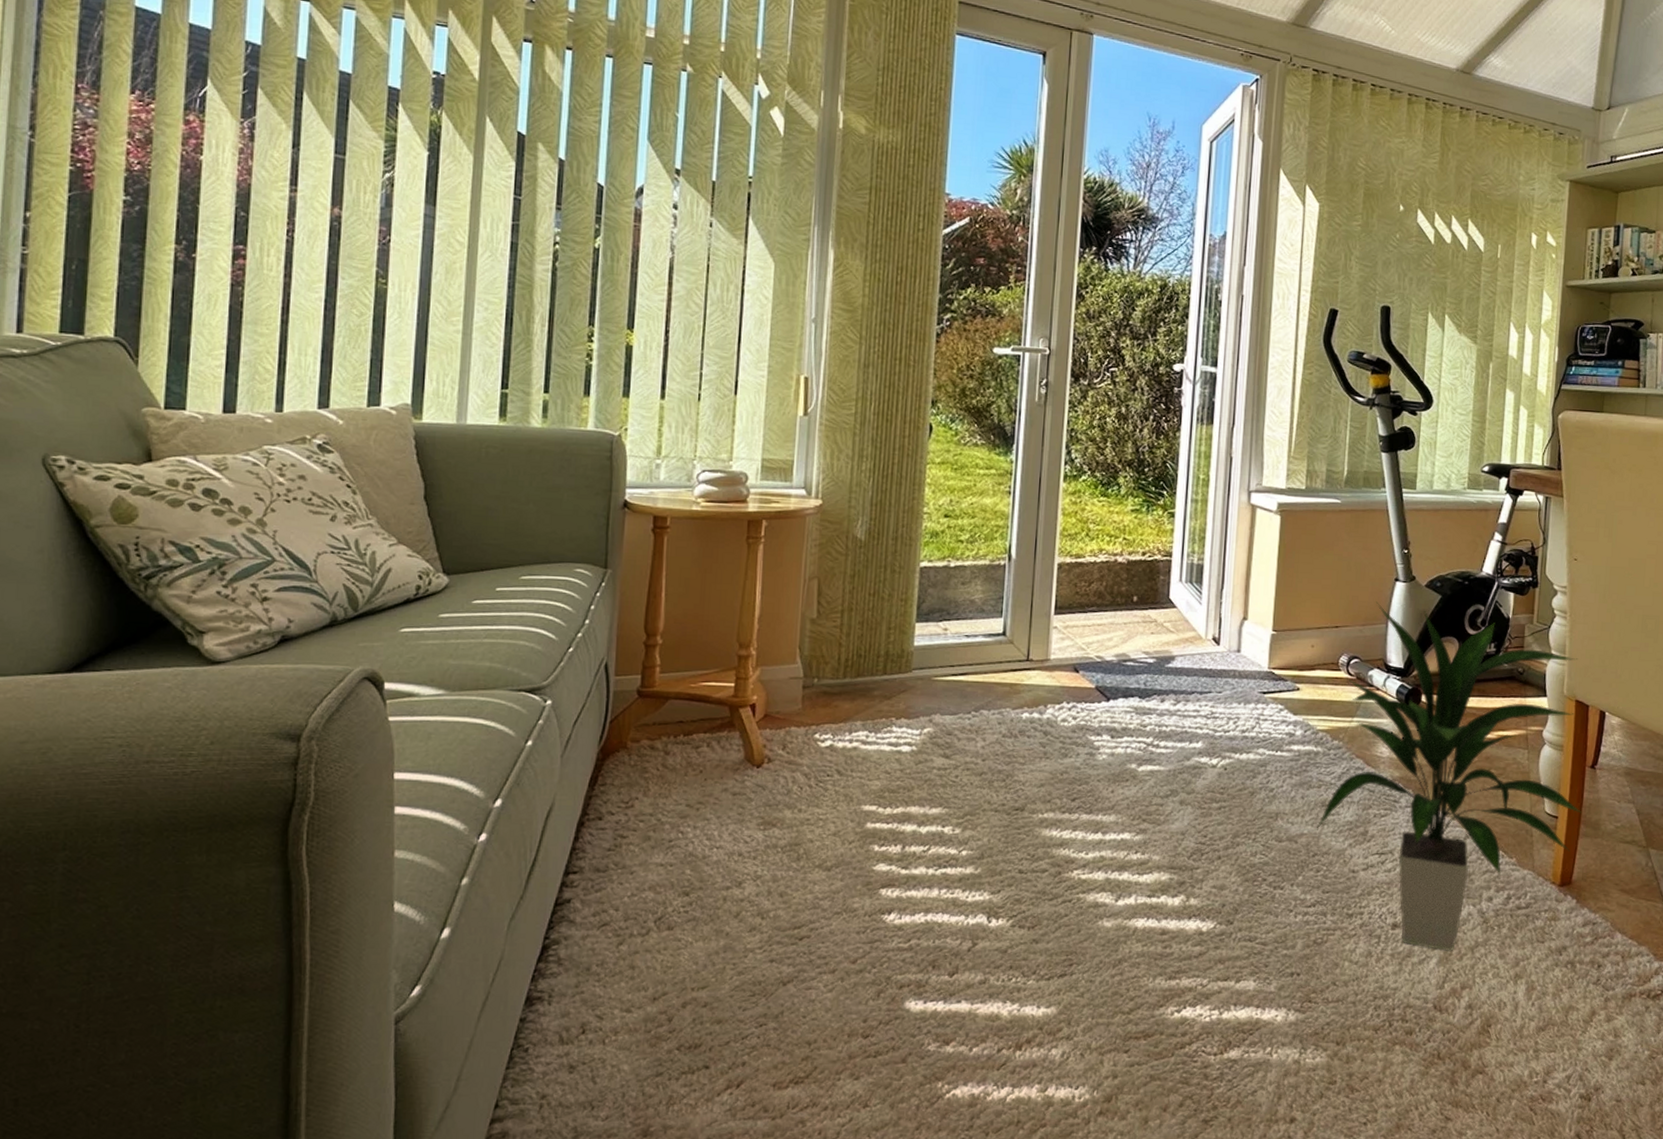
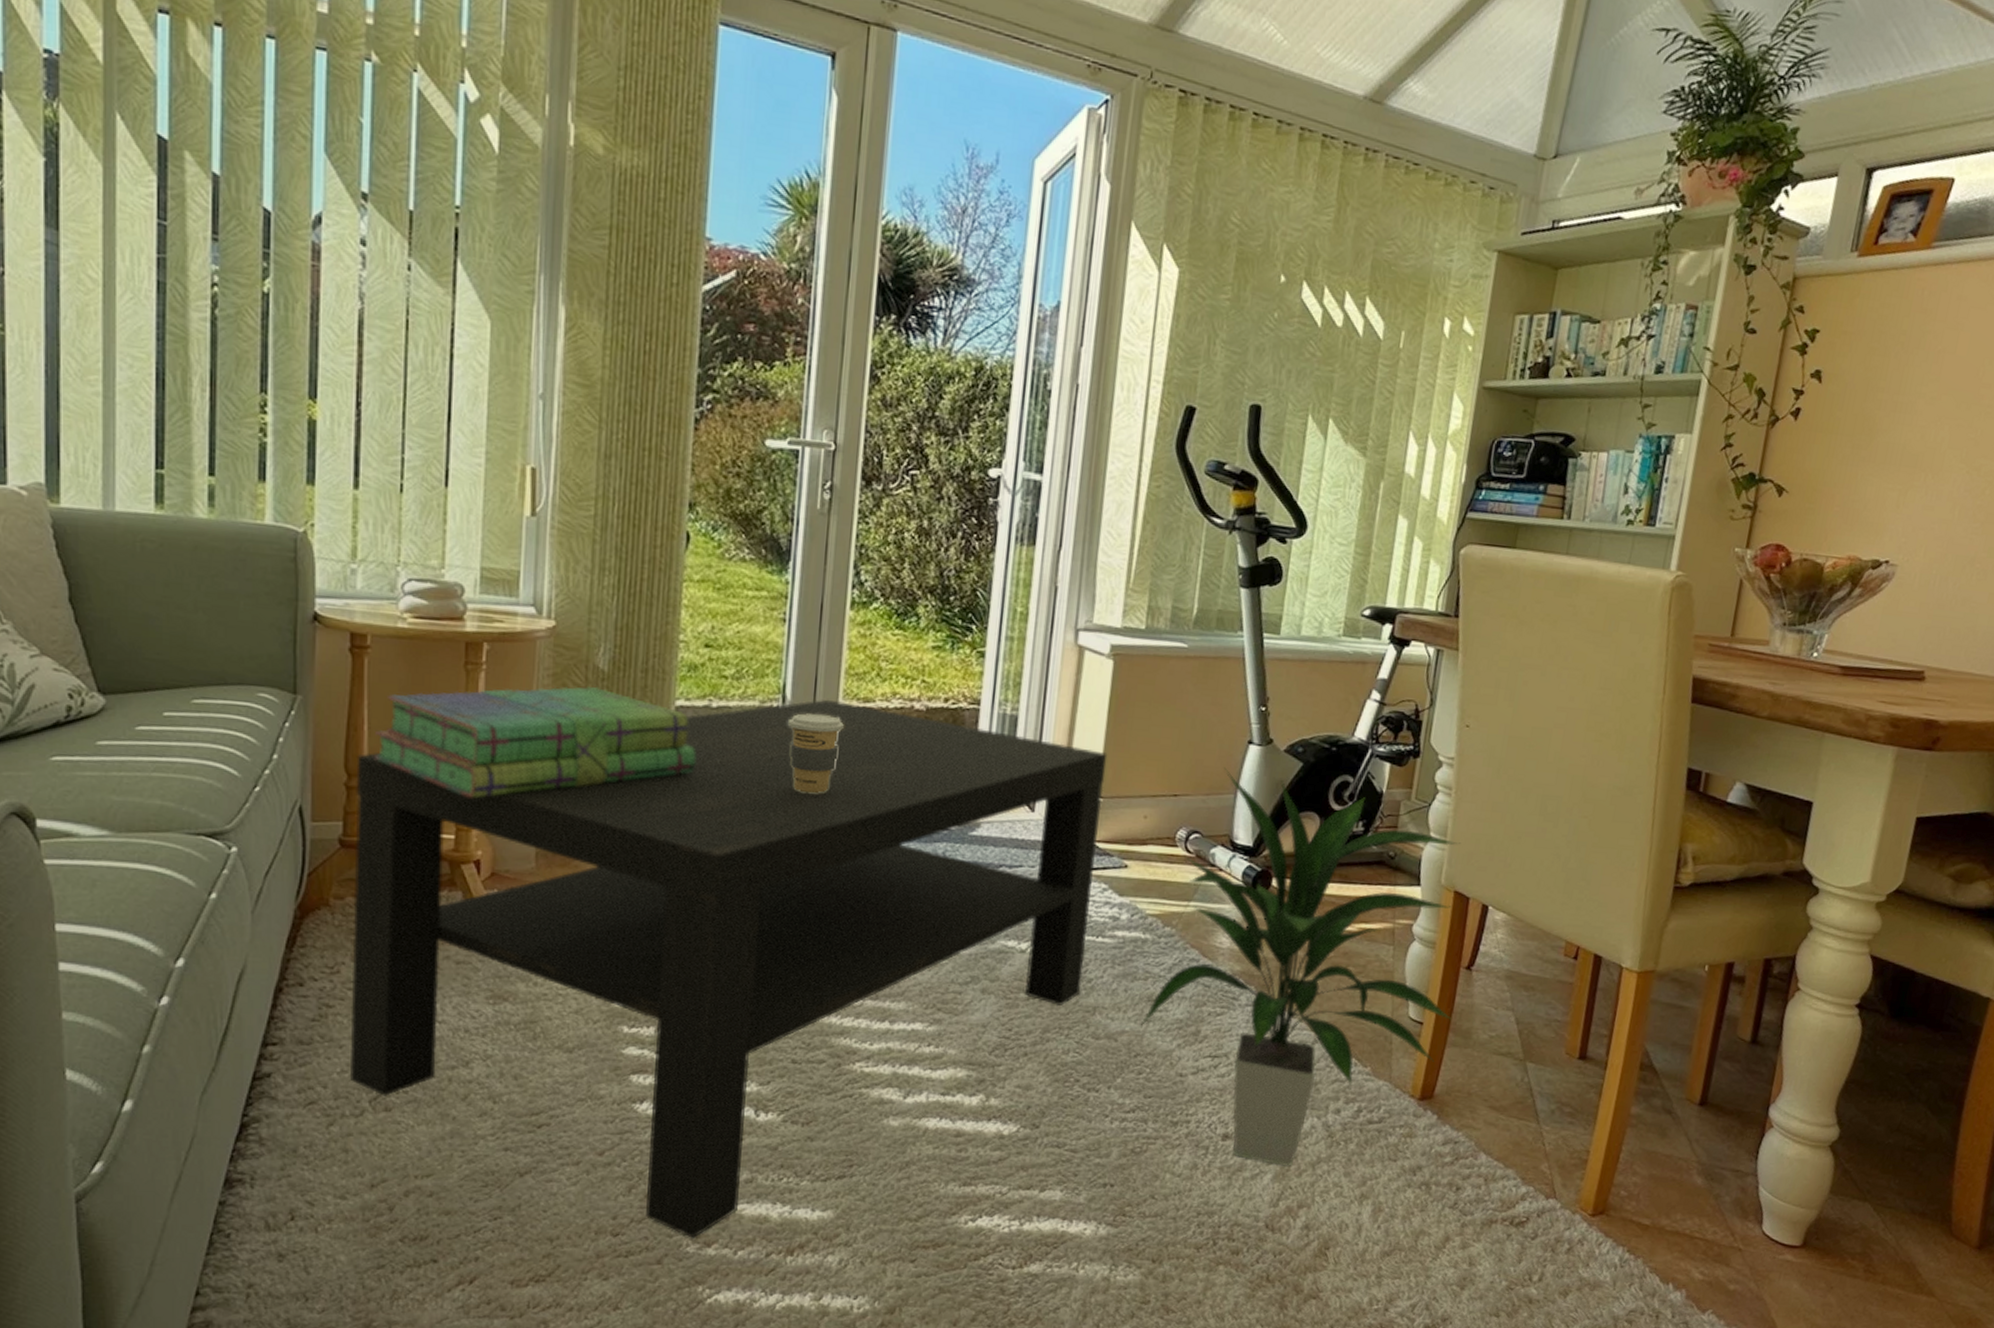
coffee table: none [639,556,1279,1037] -> present [350,699,1108,1238]
stack of books: none [670,553,937,651] -> present [375,686,696,798]
coffee cup: none [1014,569,1060,636] -> present [788,713,844,793]

